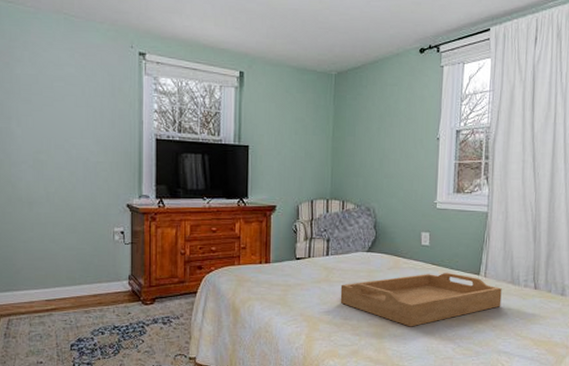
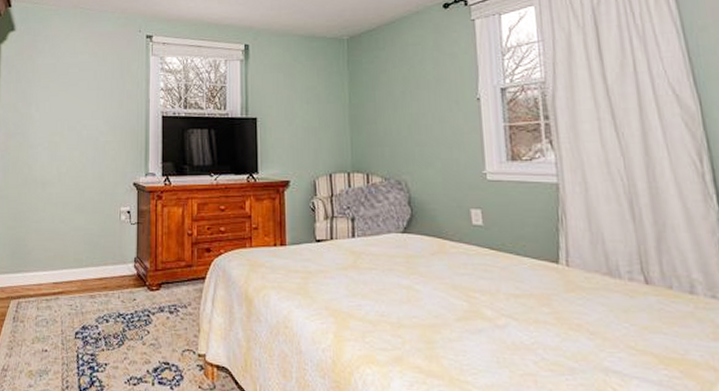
serving tray: present [340,273,502,327] -> none [372,260,598,330]

